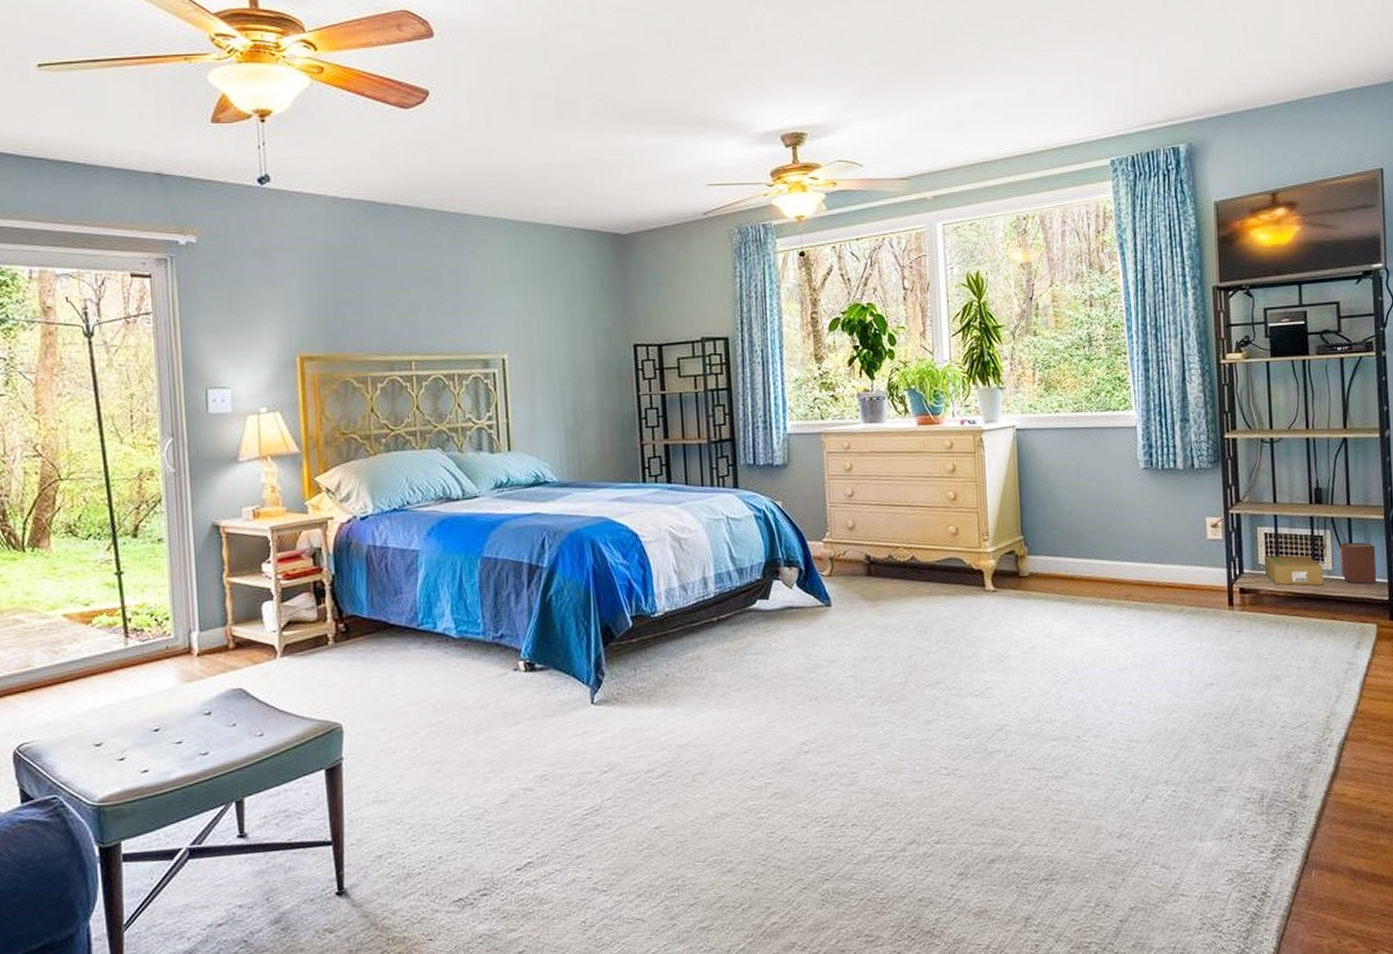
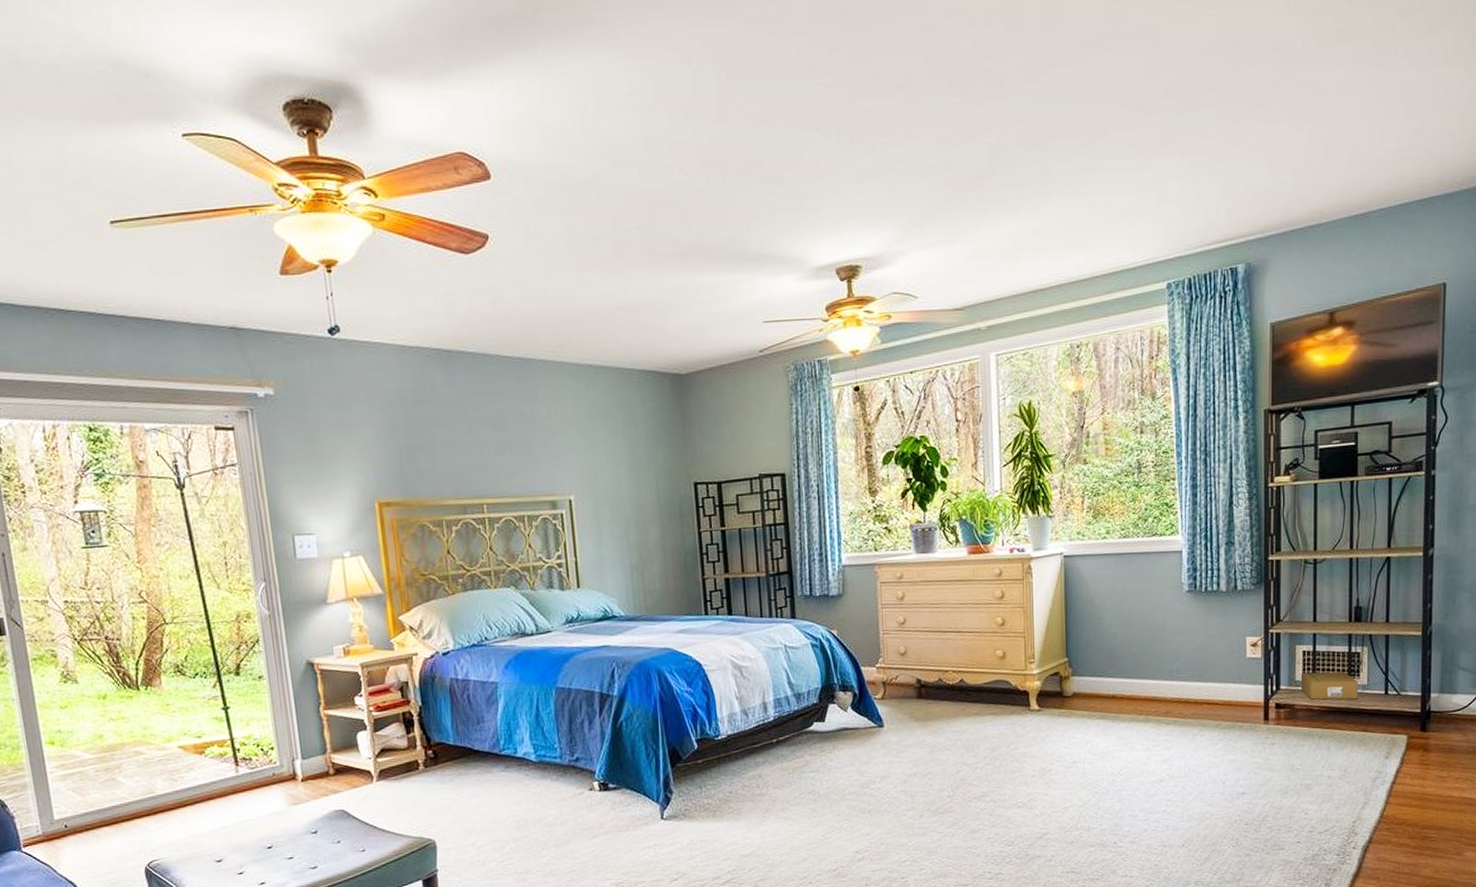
books: present [1341,542,1377,584] -> none [1376,658,1411,698]

